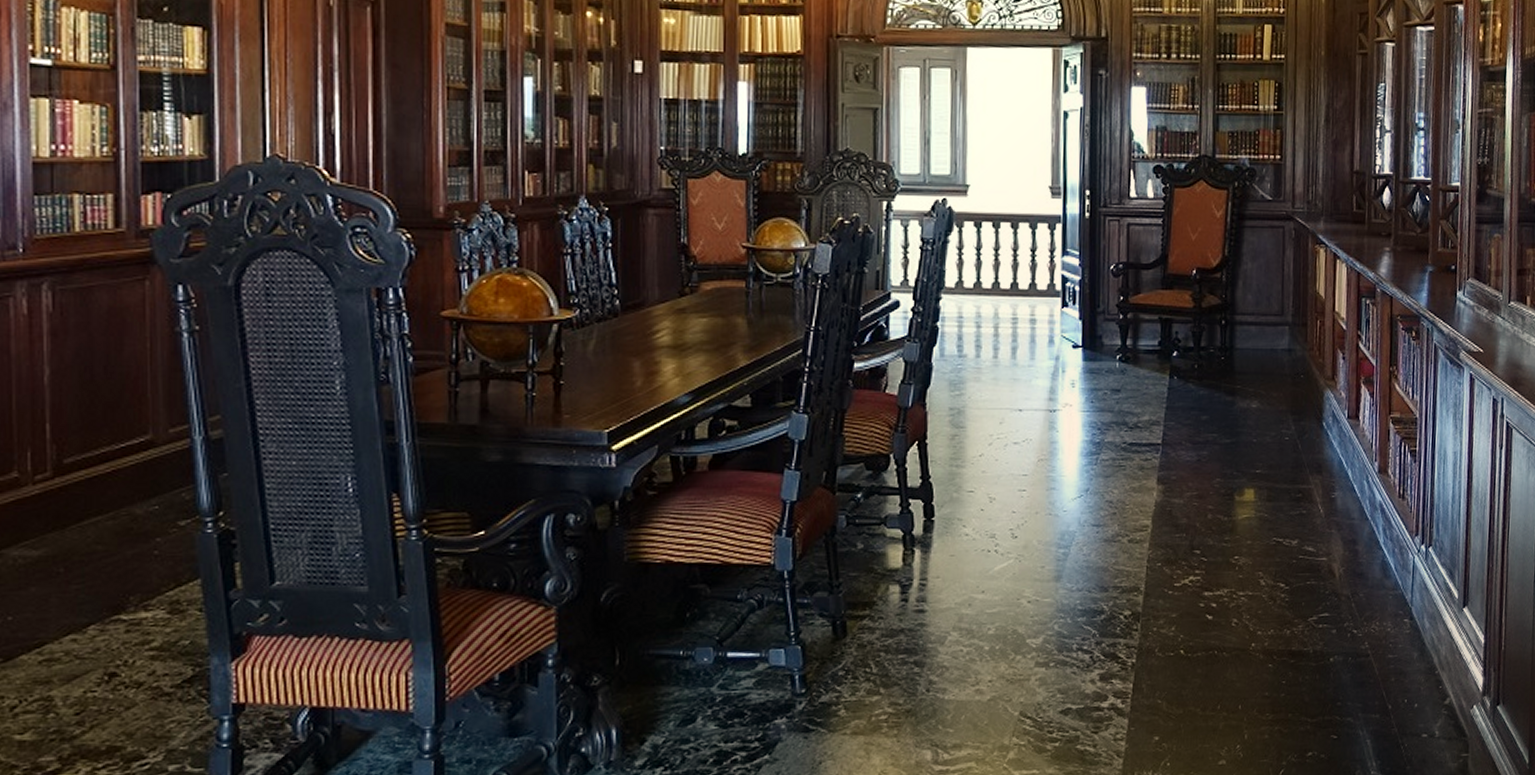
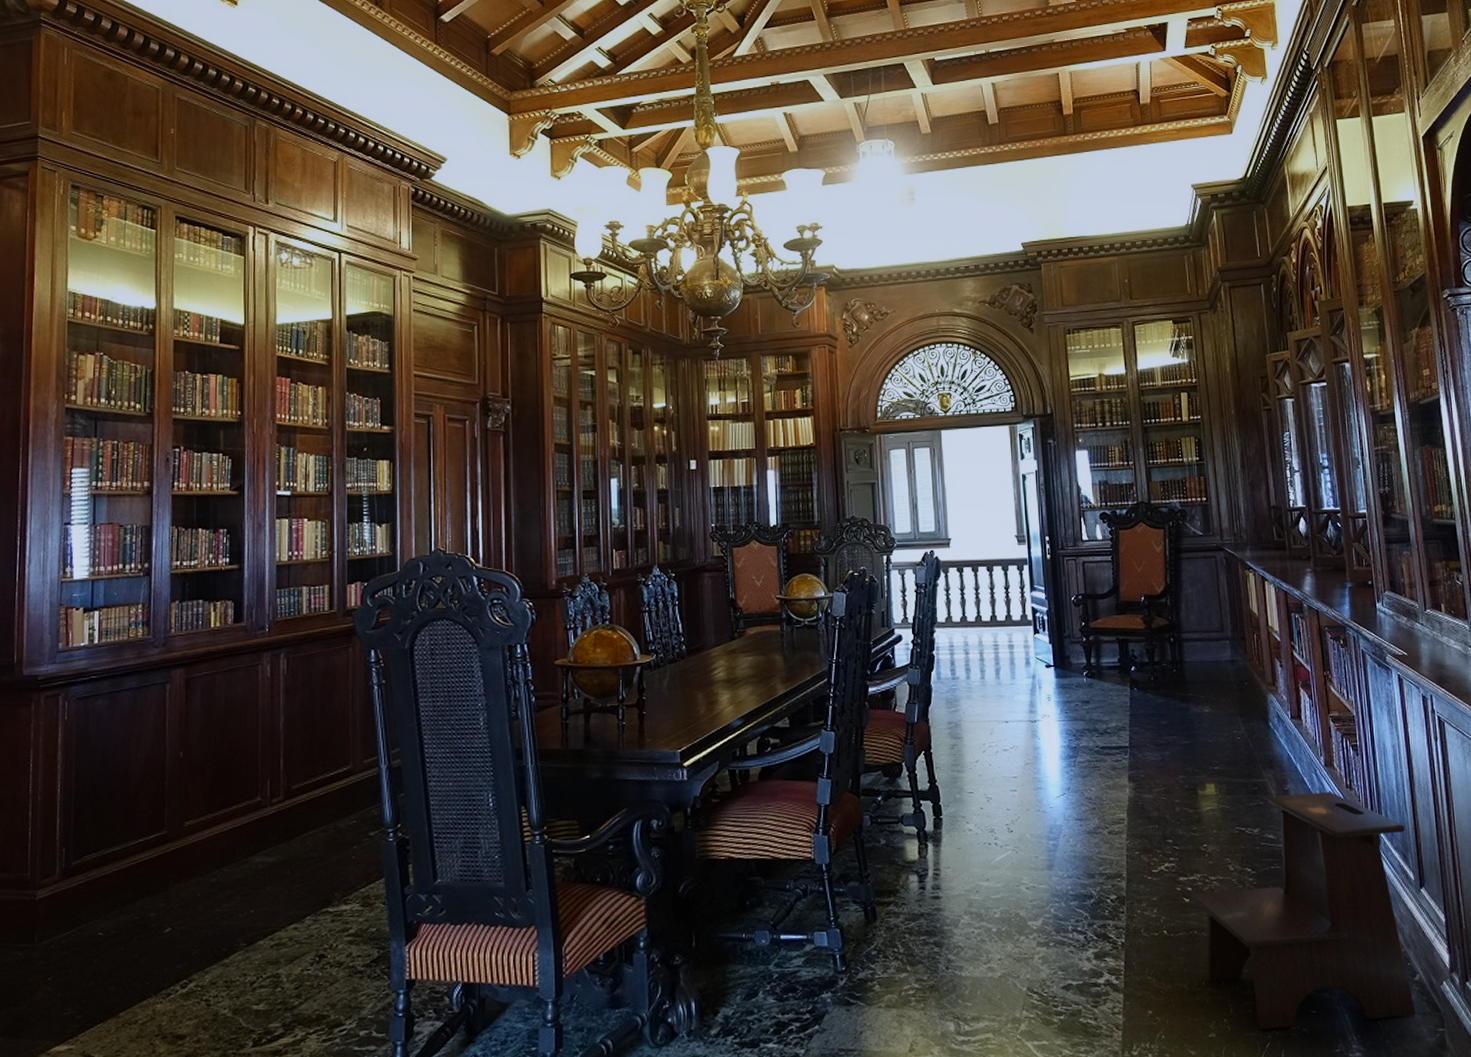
step stool: none [1214,502,1456,756] -> present [1191,792,1416,1030]

